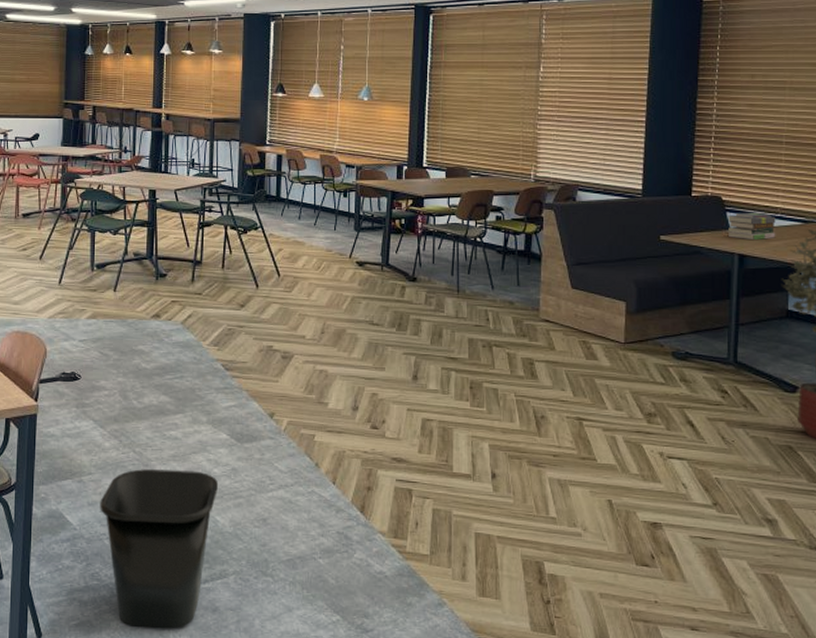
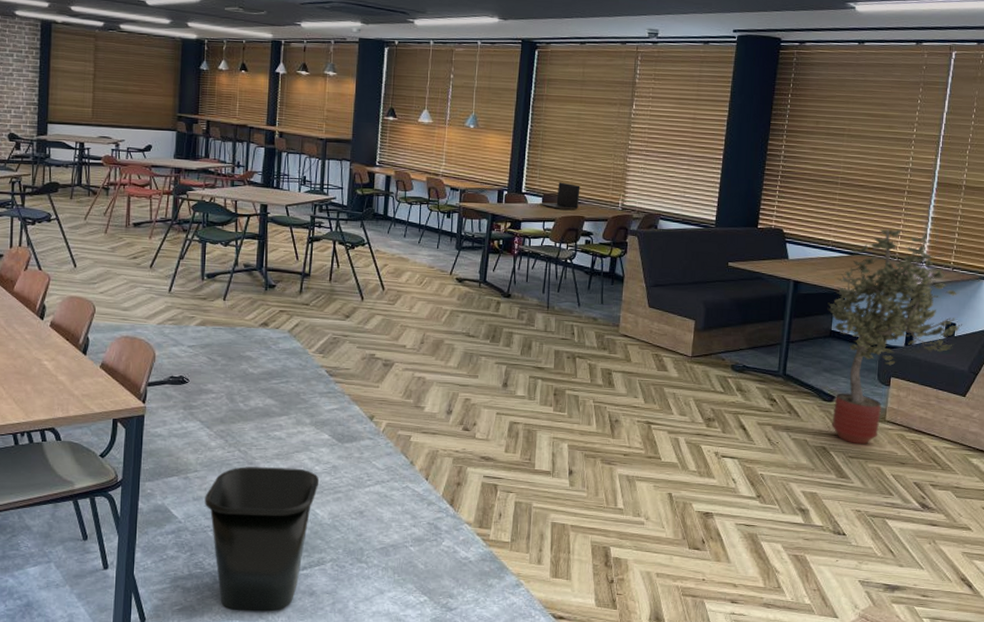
laptop computer: none [443,154,487,185] -> present [540,182,580,211]
books: present [728,212,776,240] -> none [786,244,827,268]

